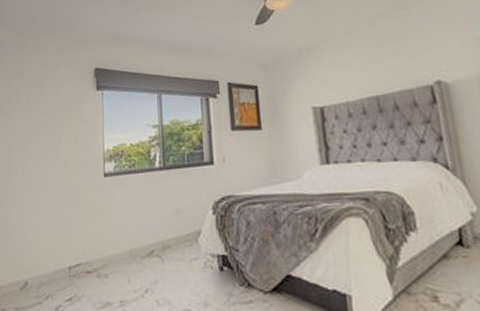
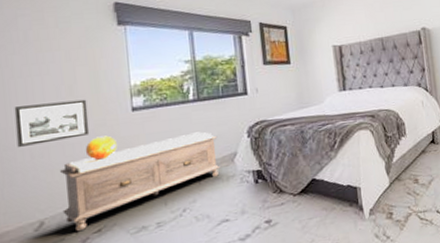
picture frame: none [14,163,68,205] -> present [14,99,90,147]
bench: none [42,203,184,297] -> present [60,132,221,232]
decorative sphere: none [63,200,89,225] -> present [85,135,117,160]

